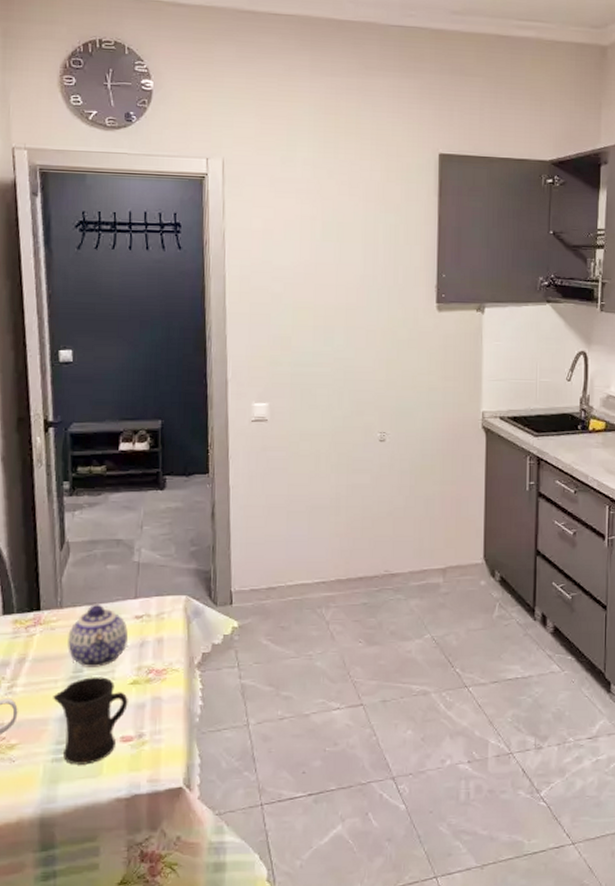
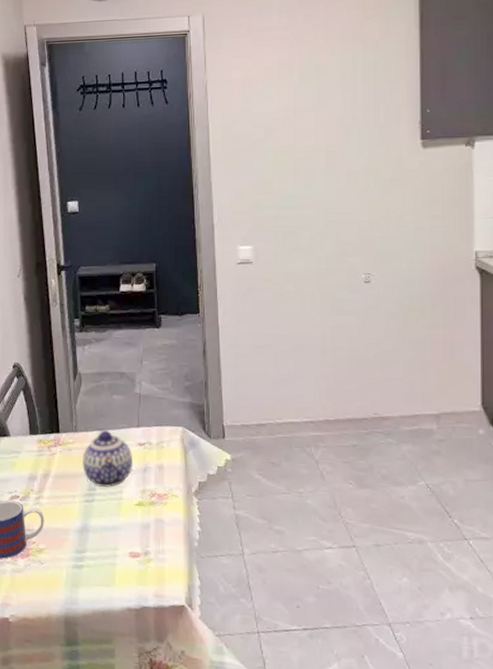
mug: present [53,677,128,765] -> none [72,495,135,574]

